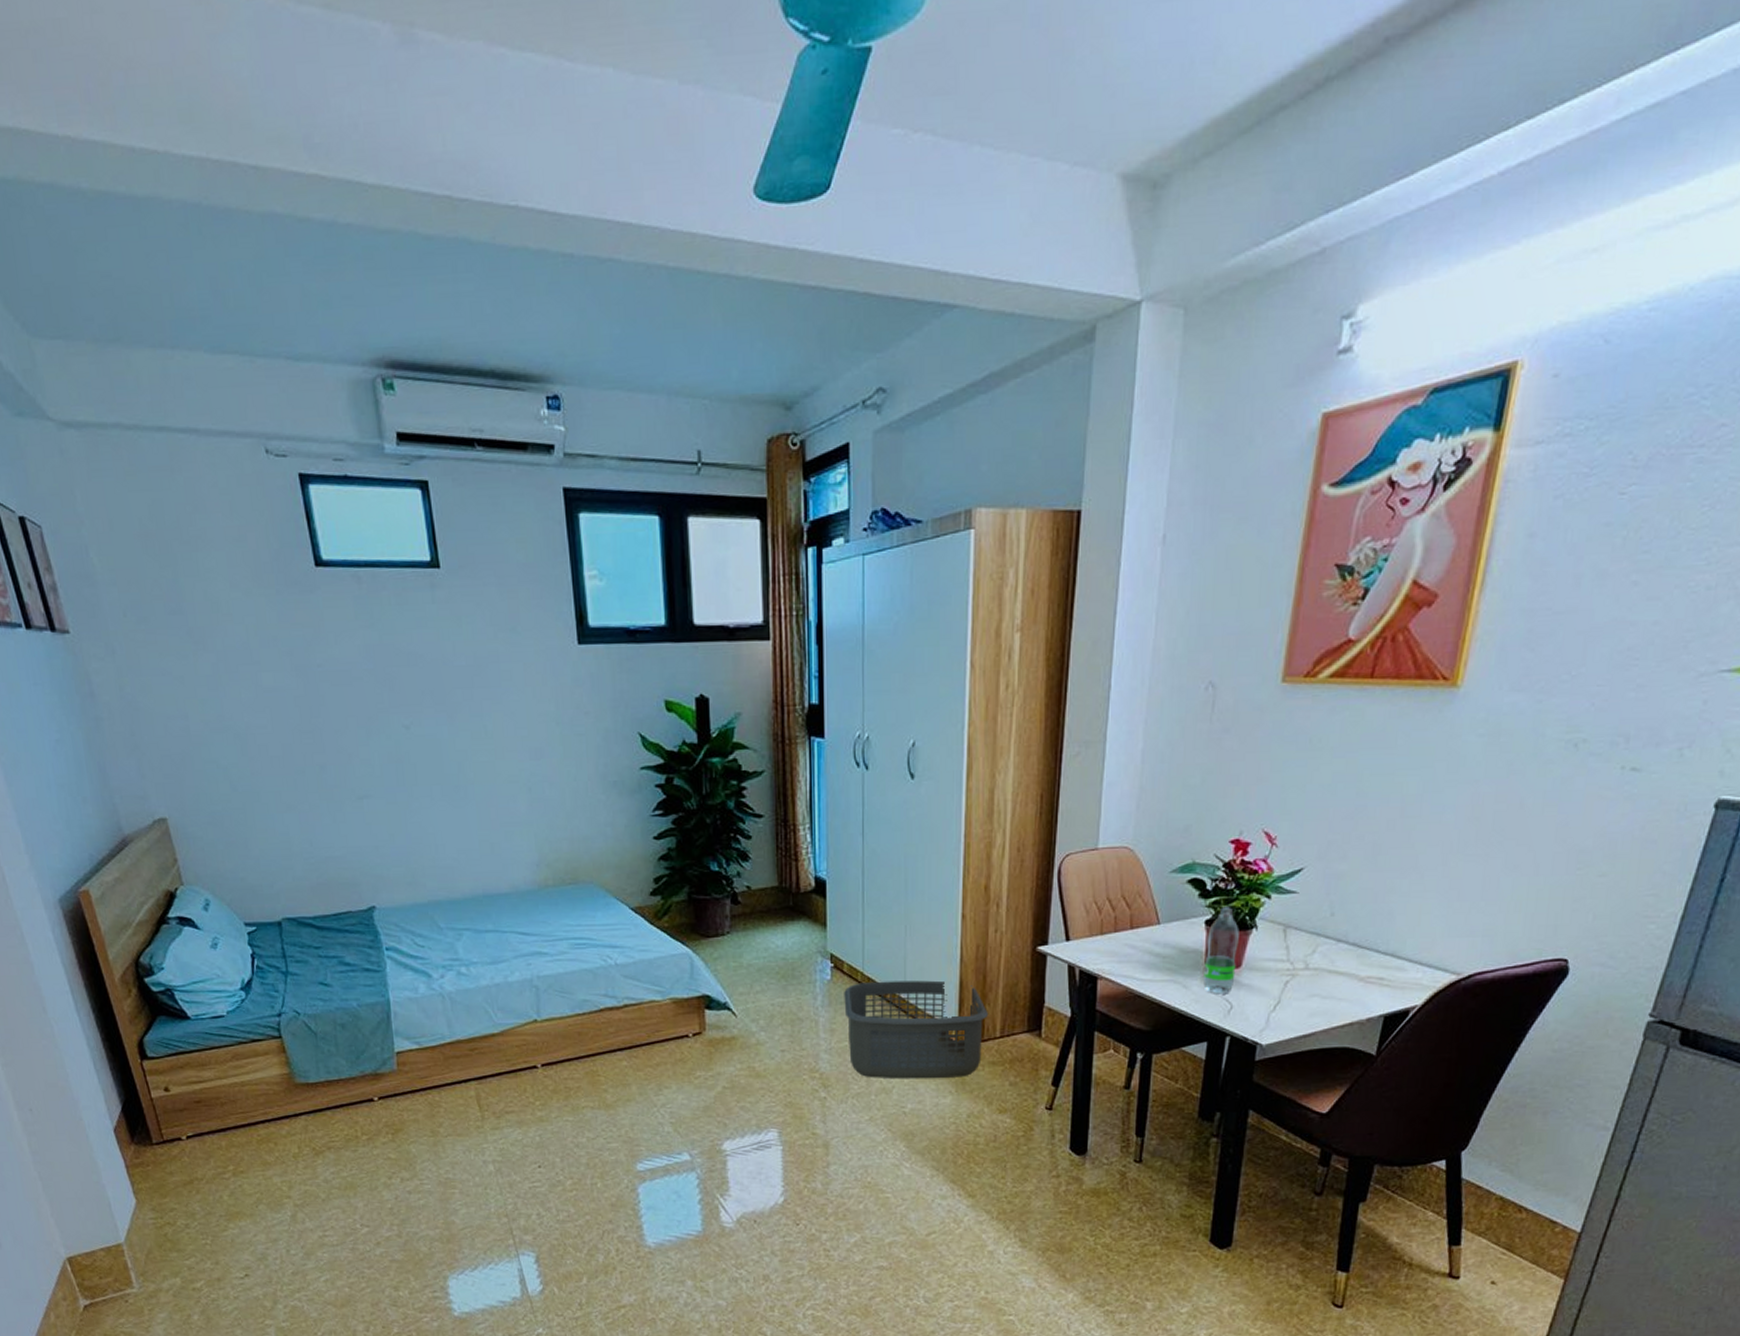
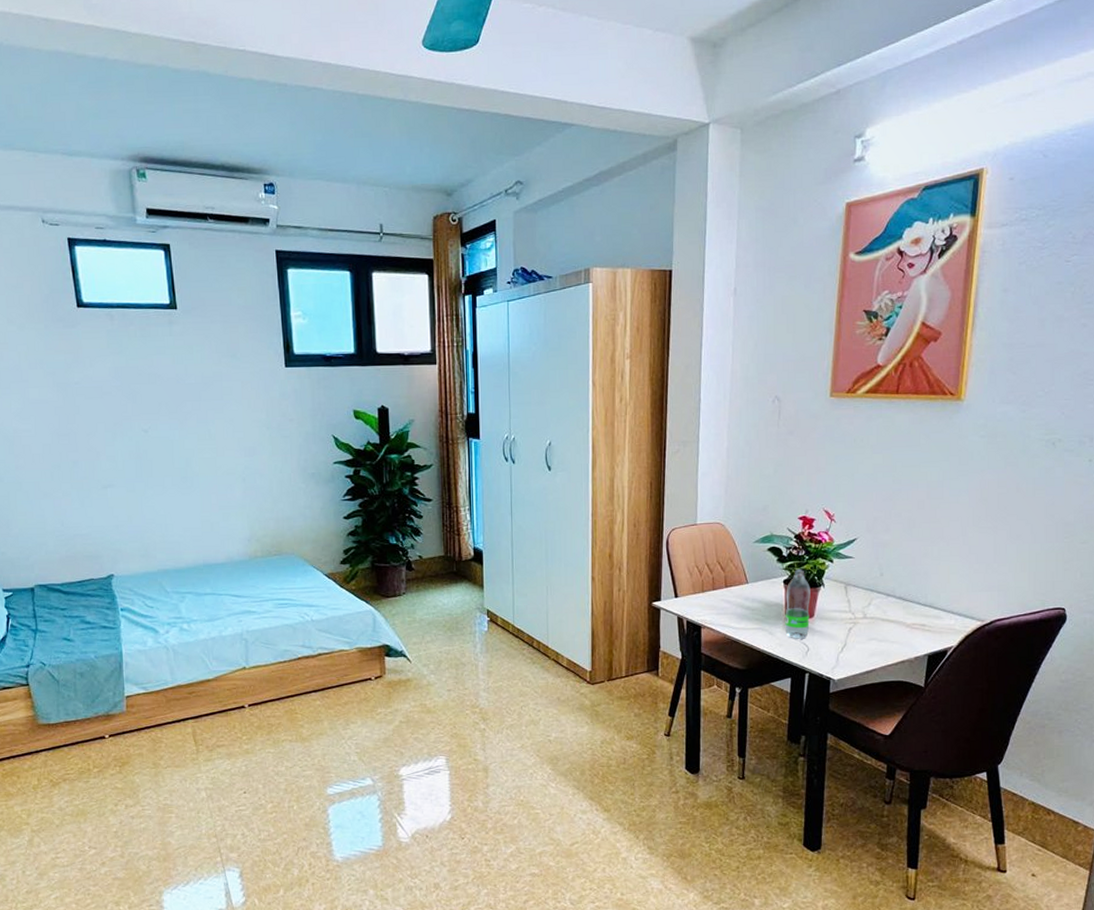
clothes hamper: present [844,980,989,1079] -> none [498,630,616,713]

